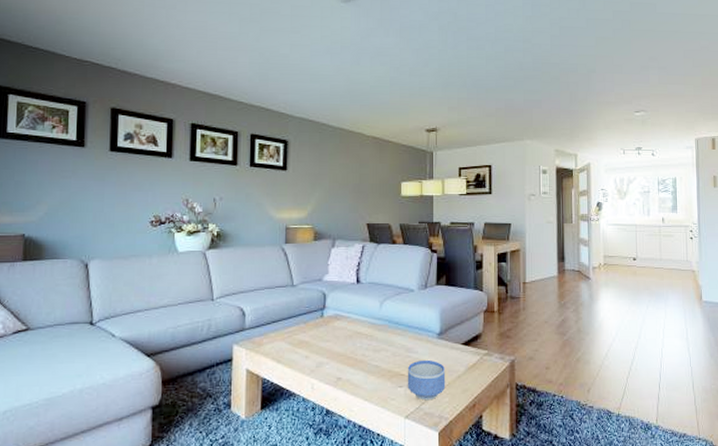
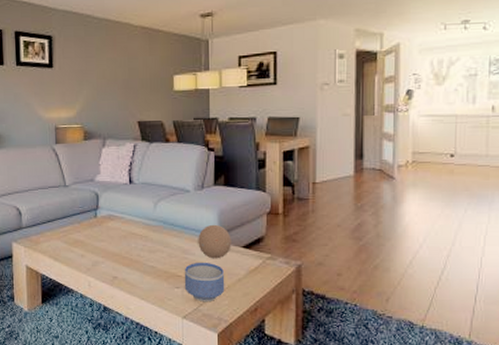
decorative ball: none [421,322,452,357] -> present [198,224,231,259]

